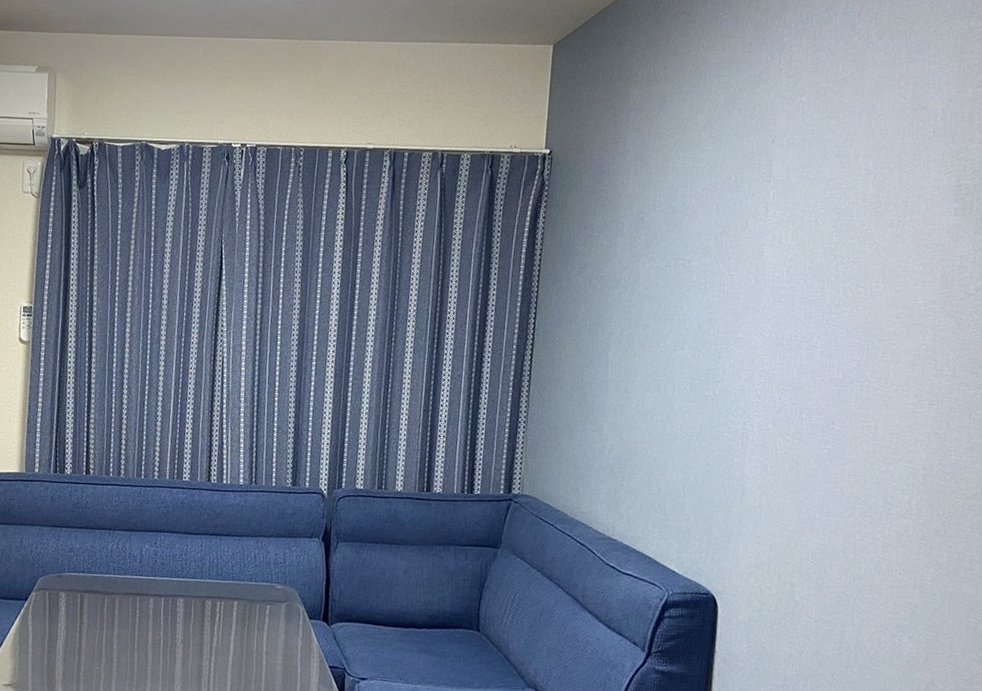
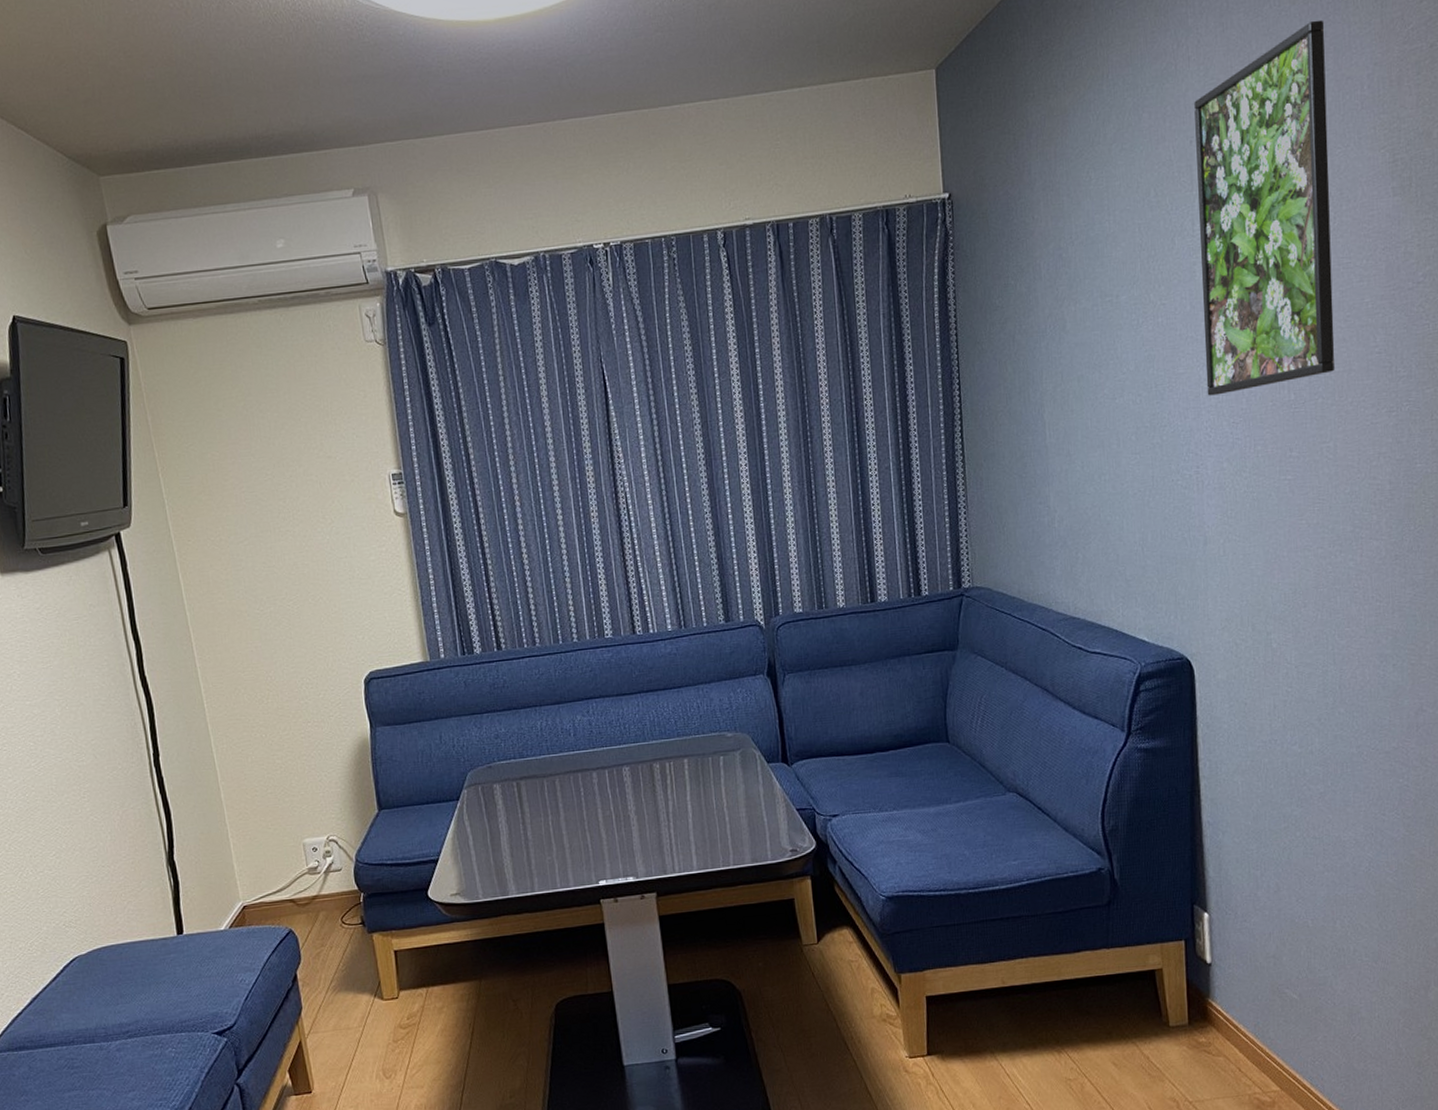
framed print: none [761,55,907,363] -> present [1194,20,1335,396]

